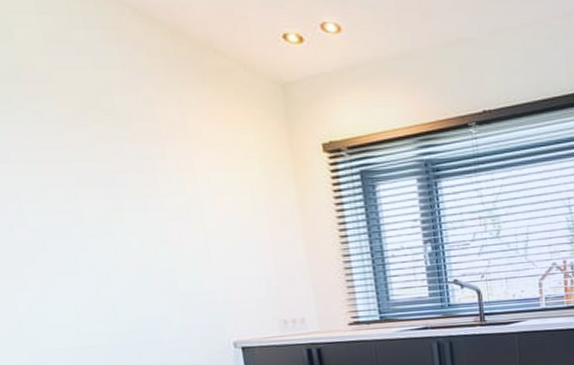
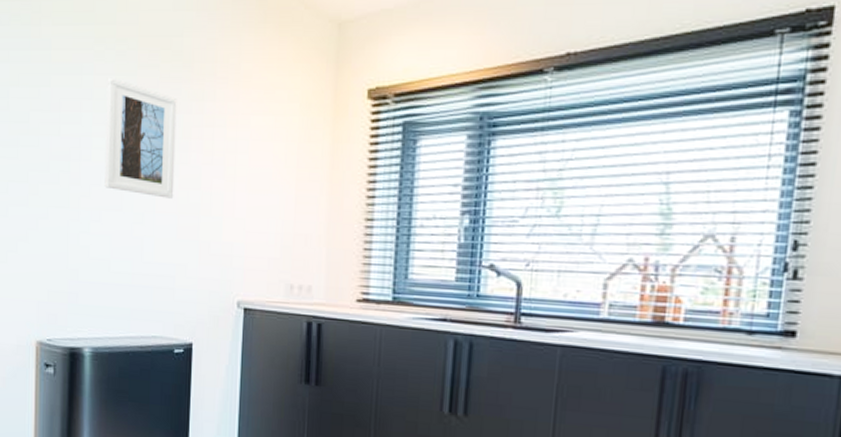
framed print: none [25,138,140,257] -> present [104,77,177,199]

